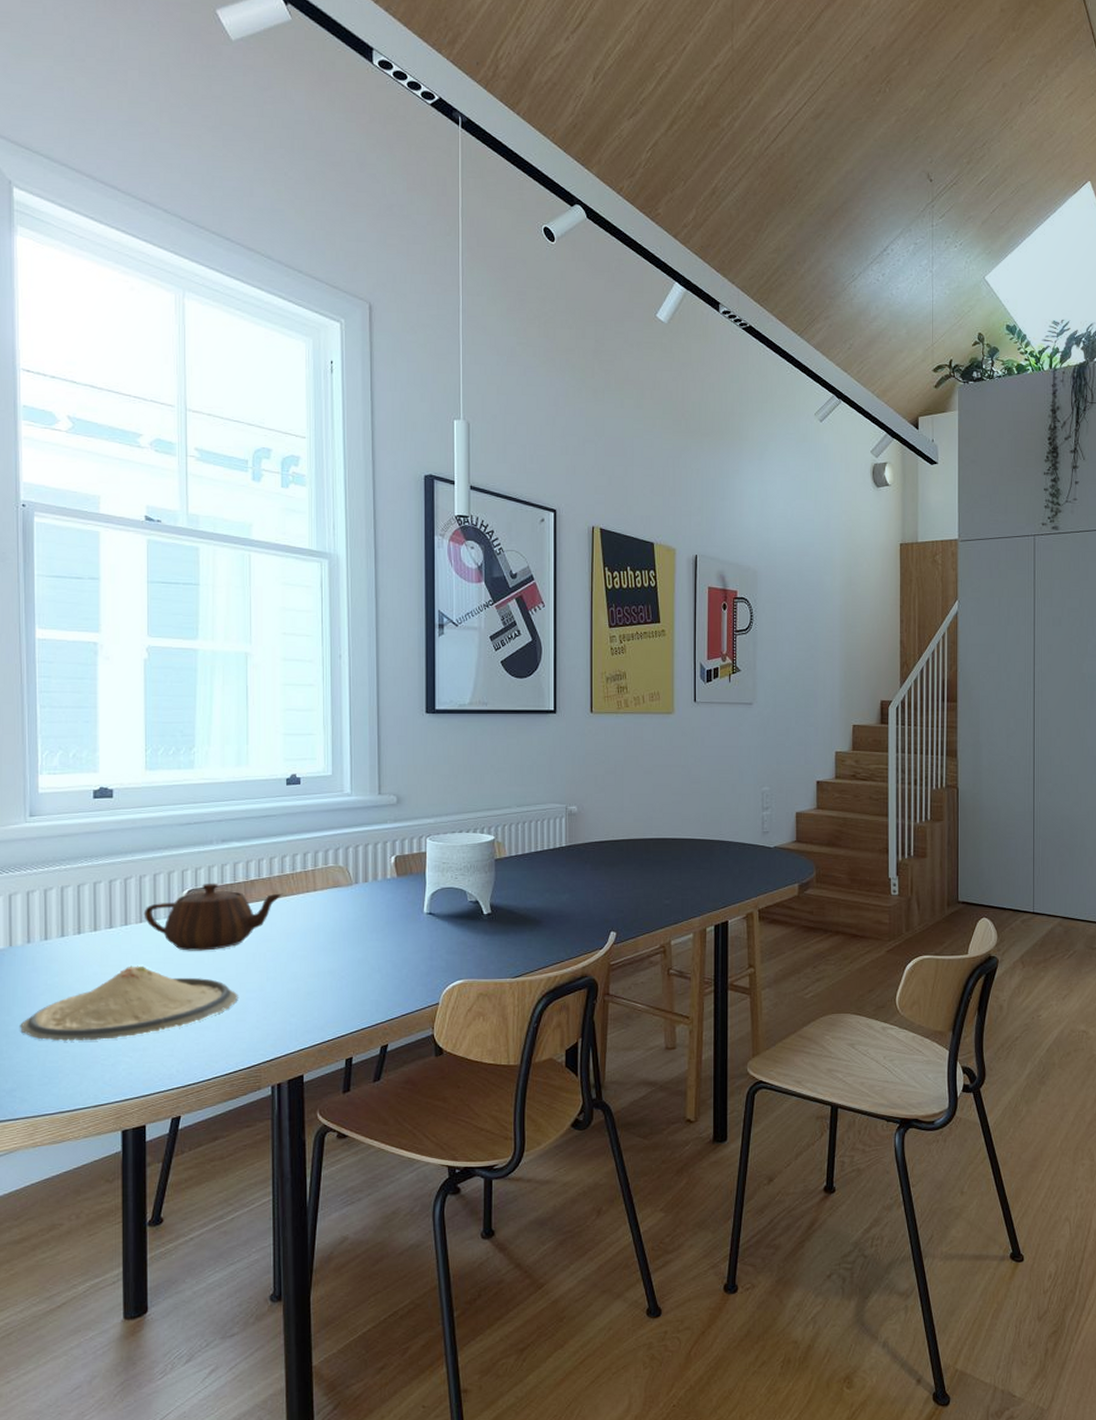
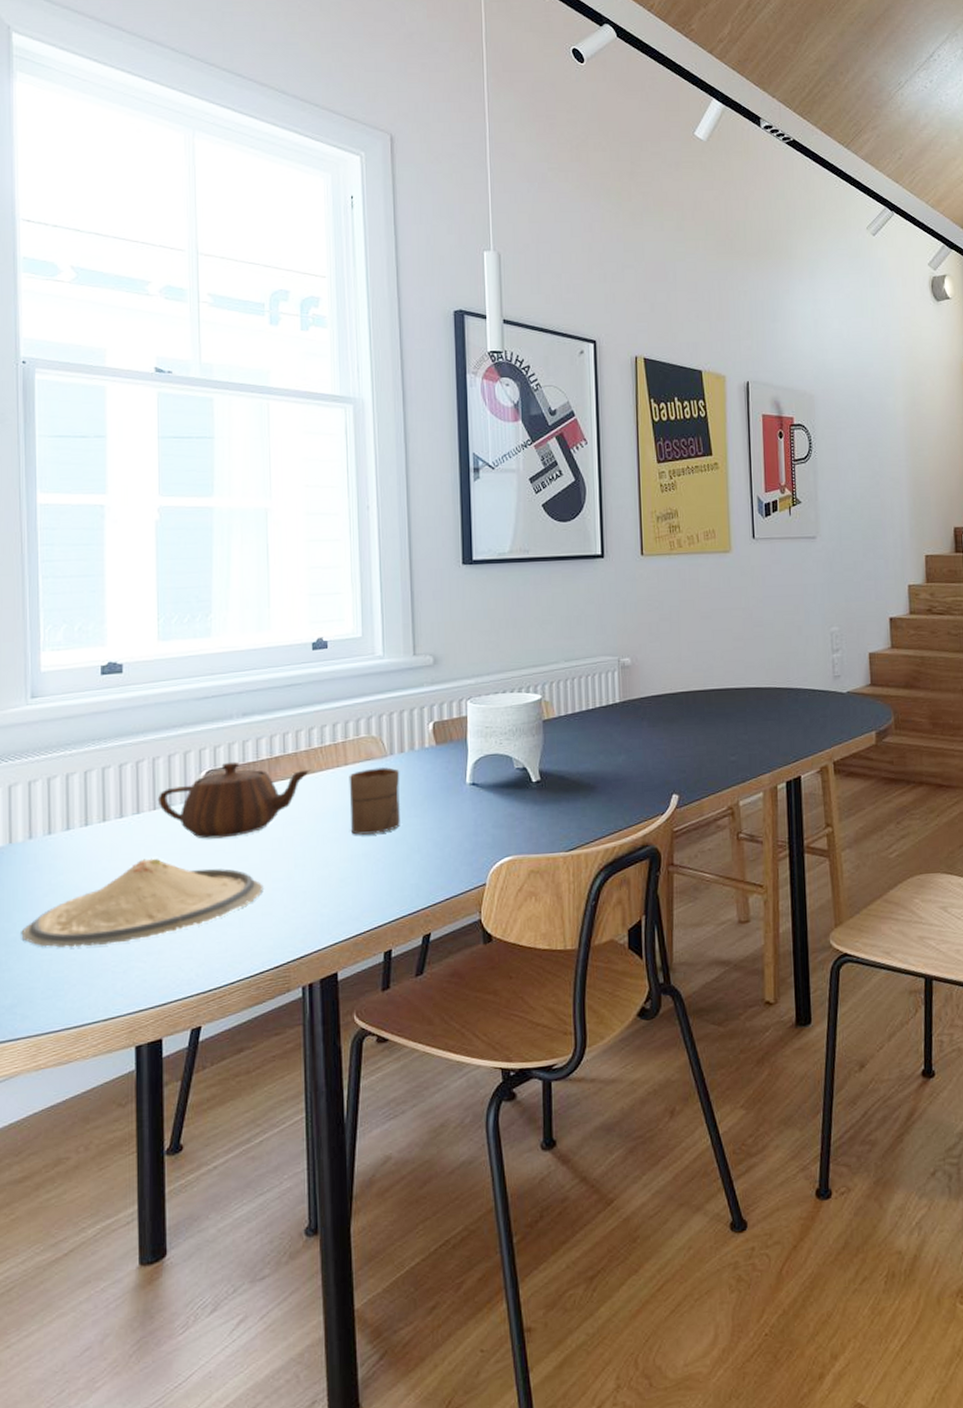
cup: none [317,895,364,955] -> present [349,767,400,835]

